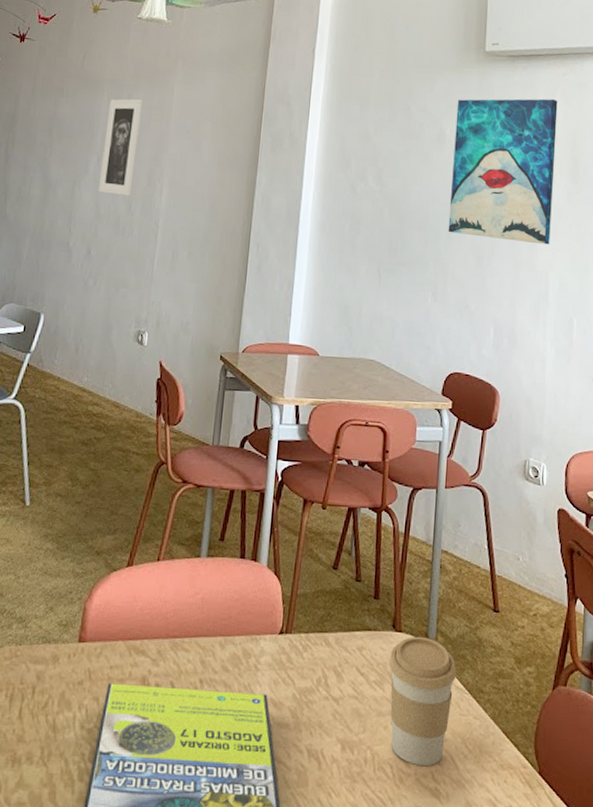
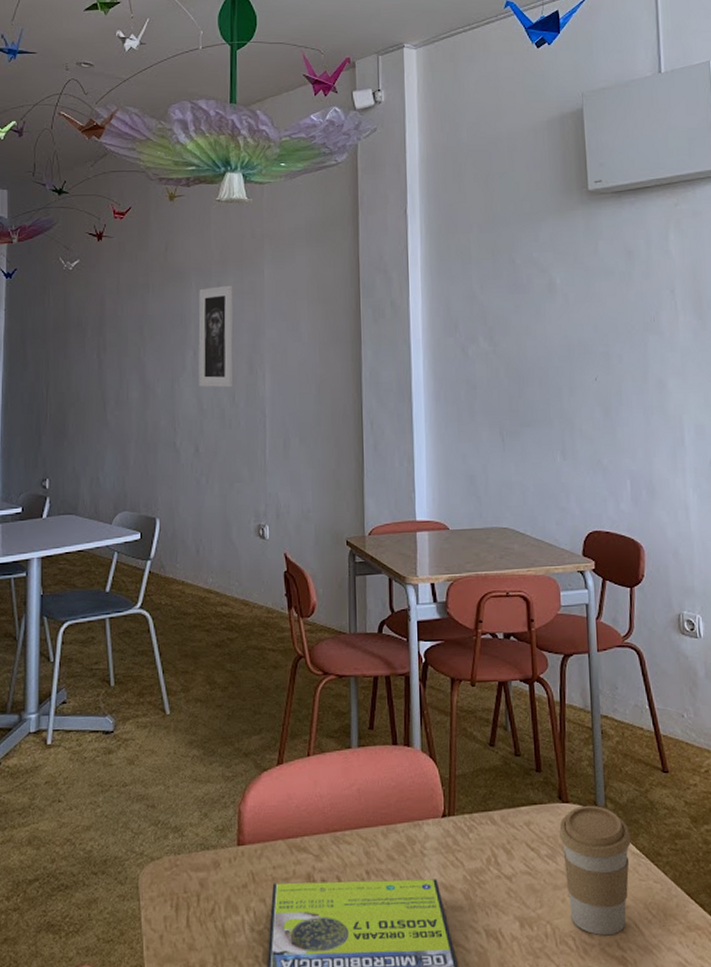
wall art: present [448,98,558,245] -> none [564,233,680,388]

